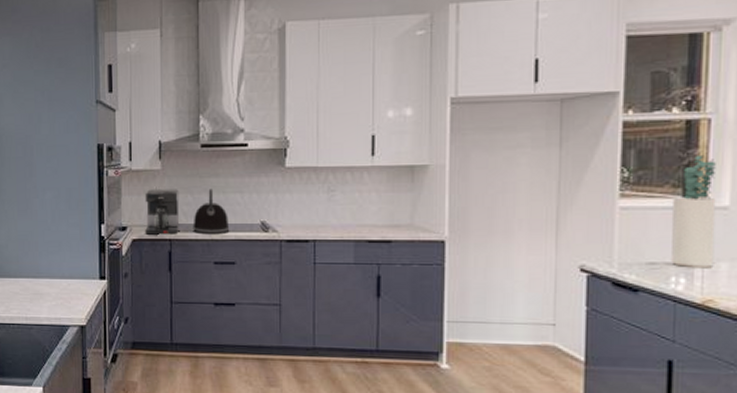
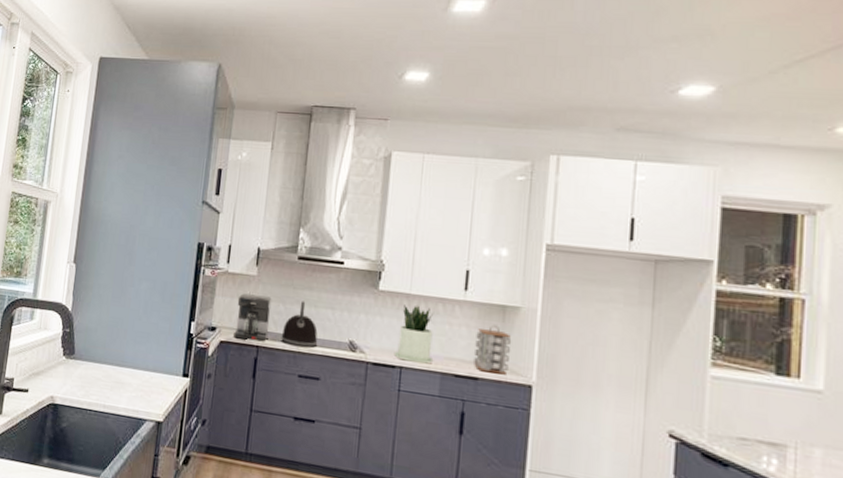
planter: none [306,177,346,235] -> present [394,305,434,365]
spice rack: none [385,186,422,234] -> present [472,324,512,375]
vase: present [671,151,716,269] -> none [763,330,810,452]

